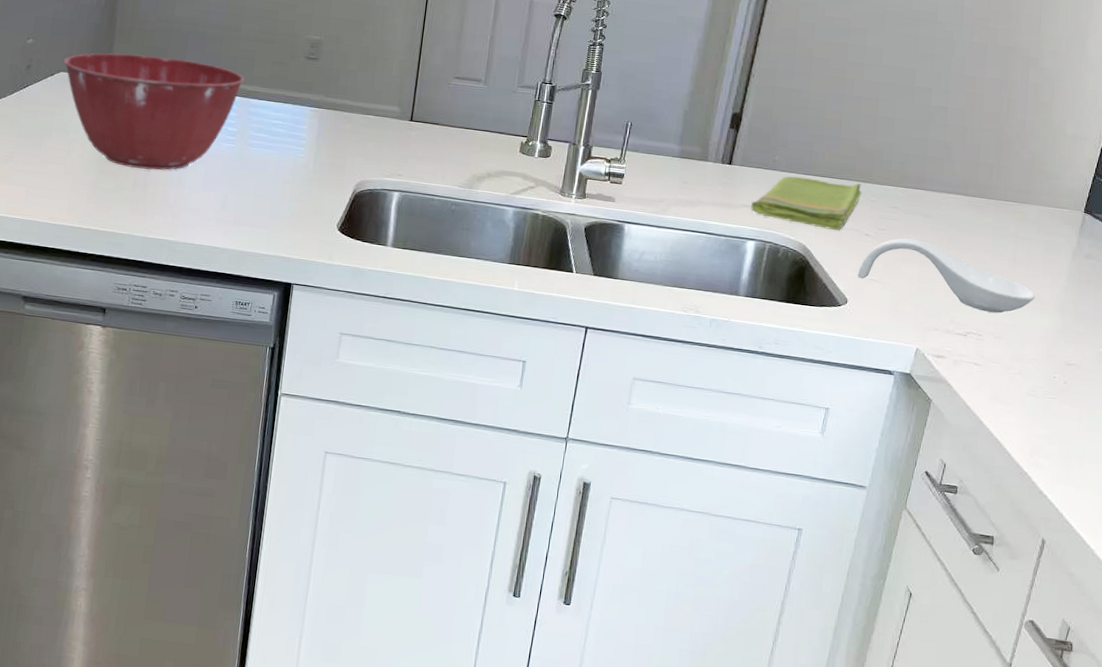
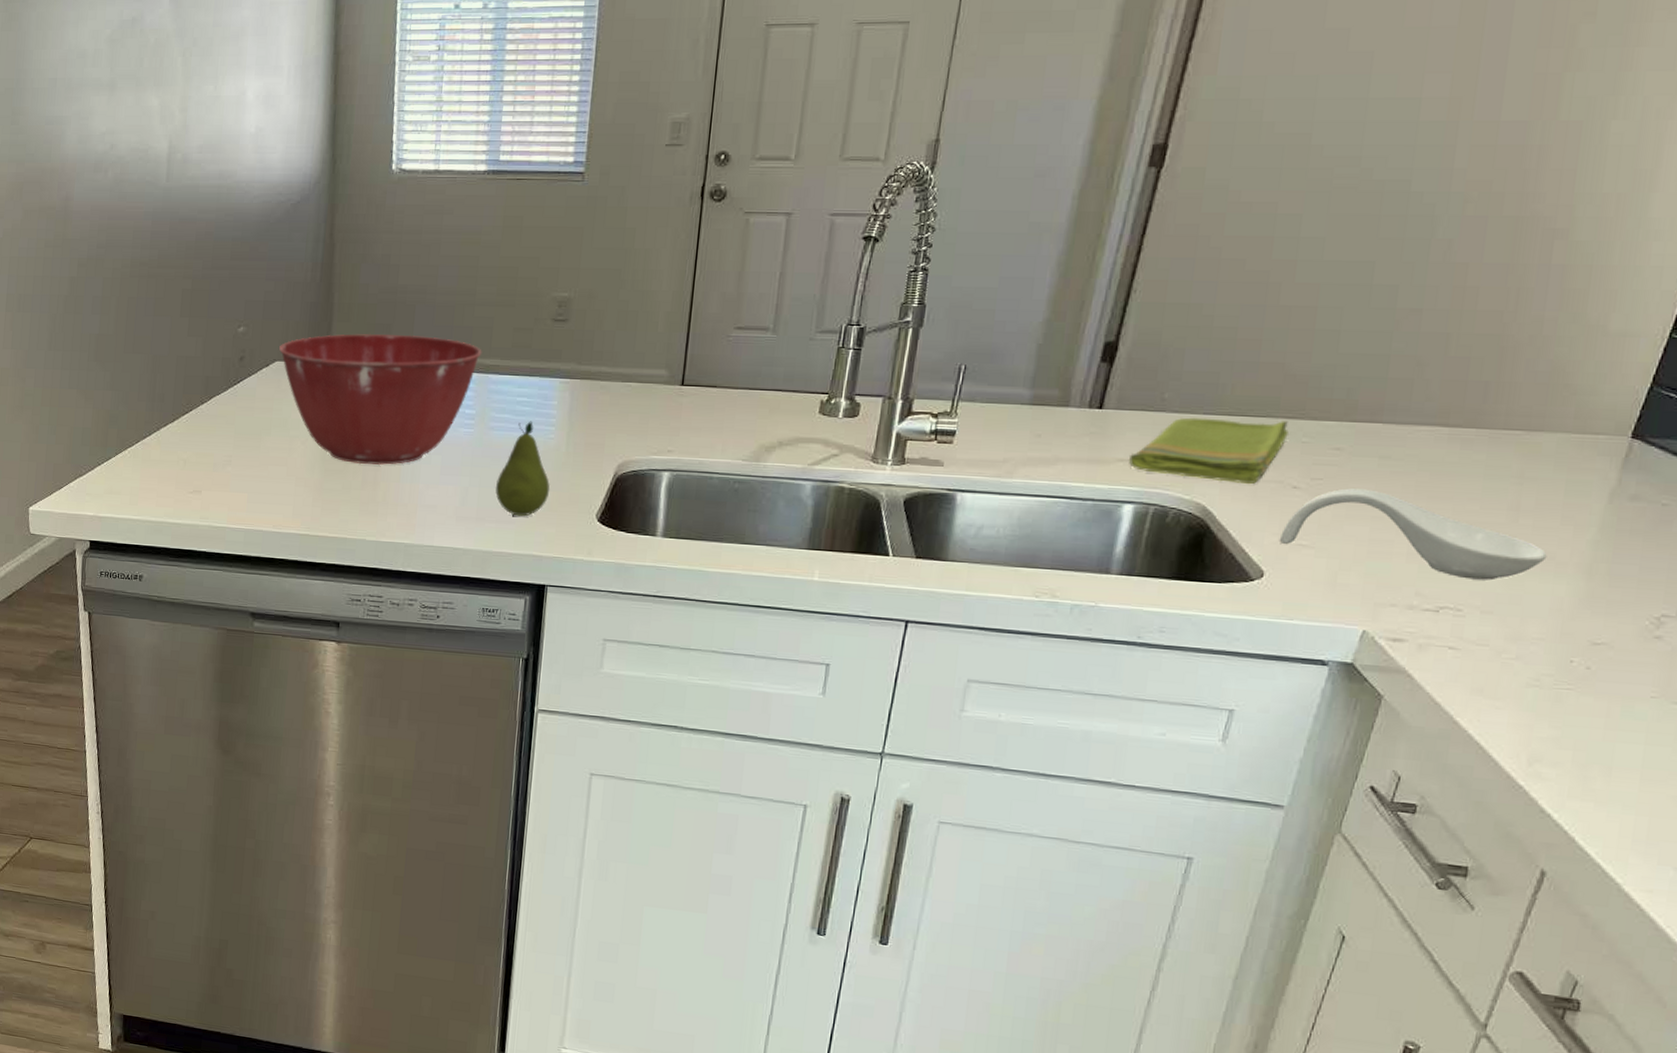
fruit: none [251,141,299,223] -> present [495,421,550,517]

